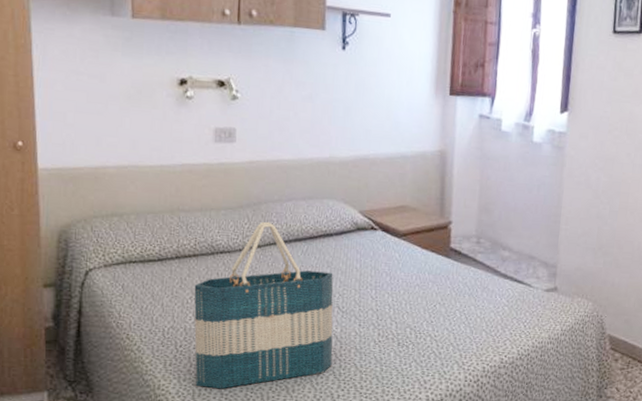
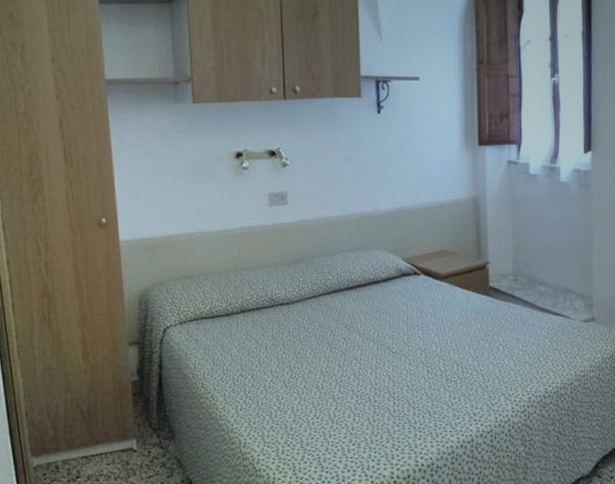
tote bag: present [194,221,333,389] -> none [258,274,387,430]

